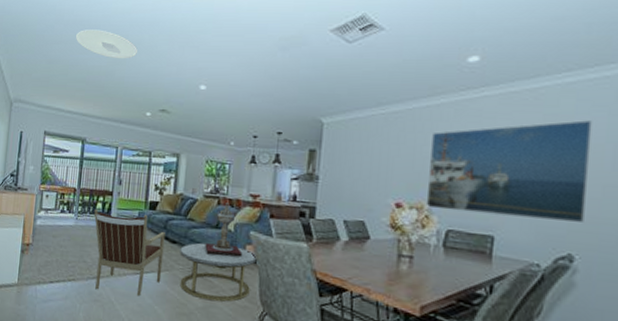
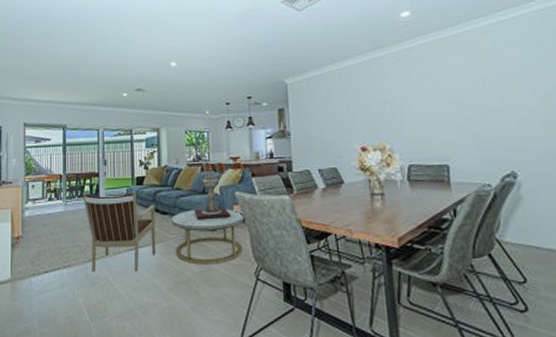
ceiling light: present [76,30,137,59] -> none [47,21,107,47]
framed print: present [425,120,593,223] -> none [382,55,518,148]

